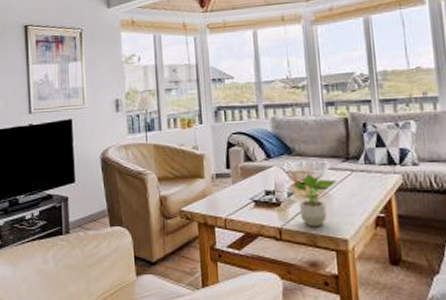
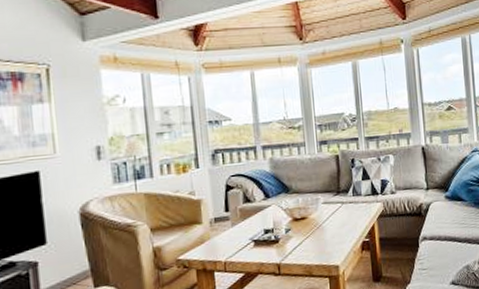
potted plant: present [294,174,338,227] -> none [291,209,330,259]

